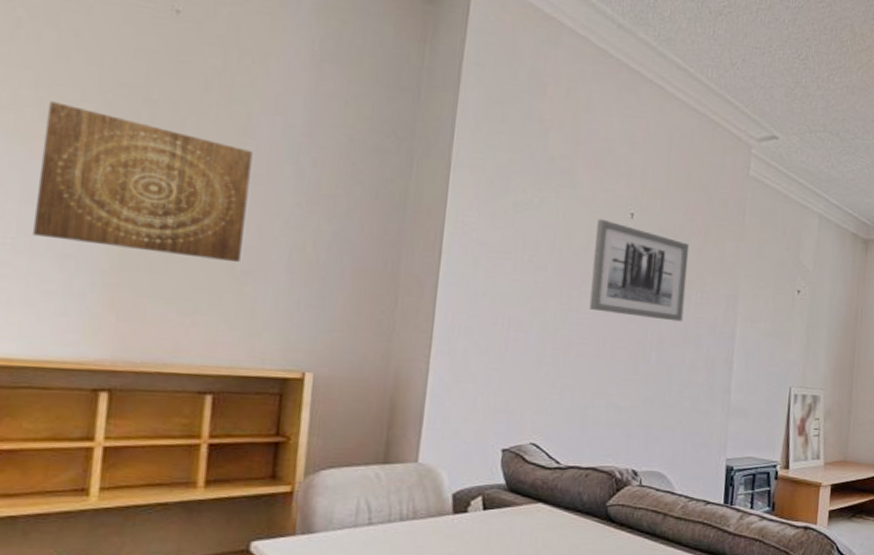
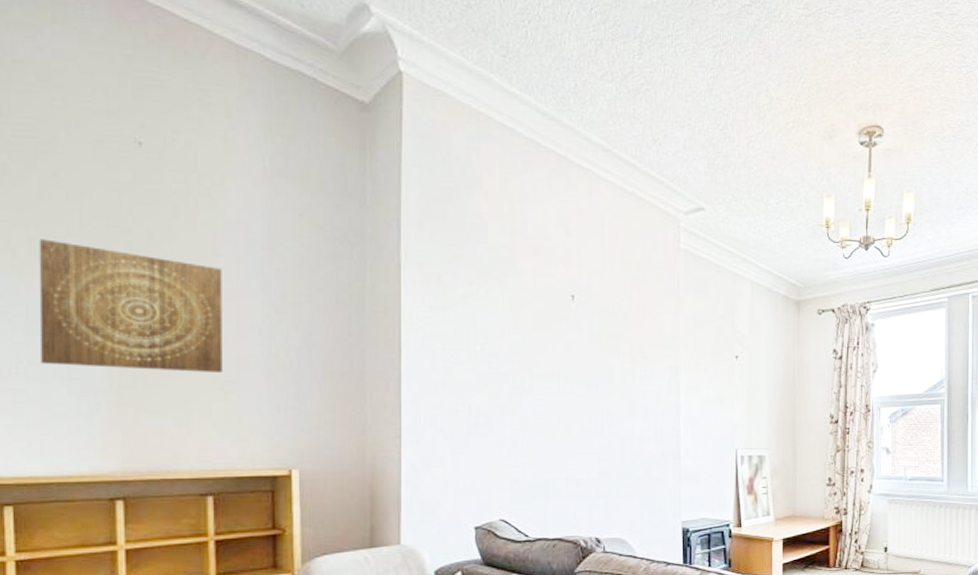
wall art: present [589,218,690,322] -> none [541,303,630,395]

